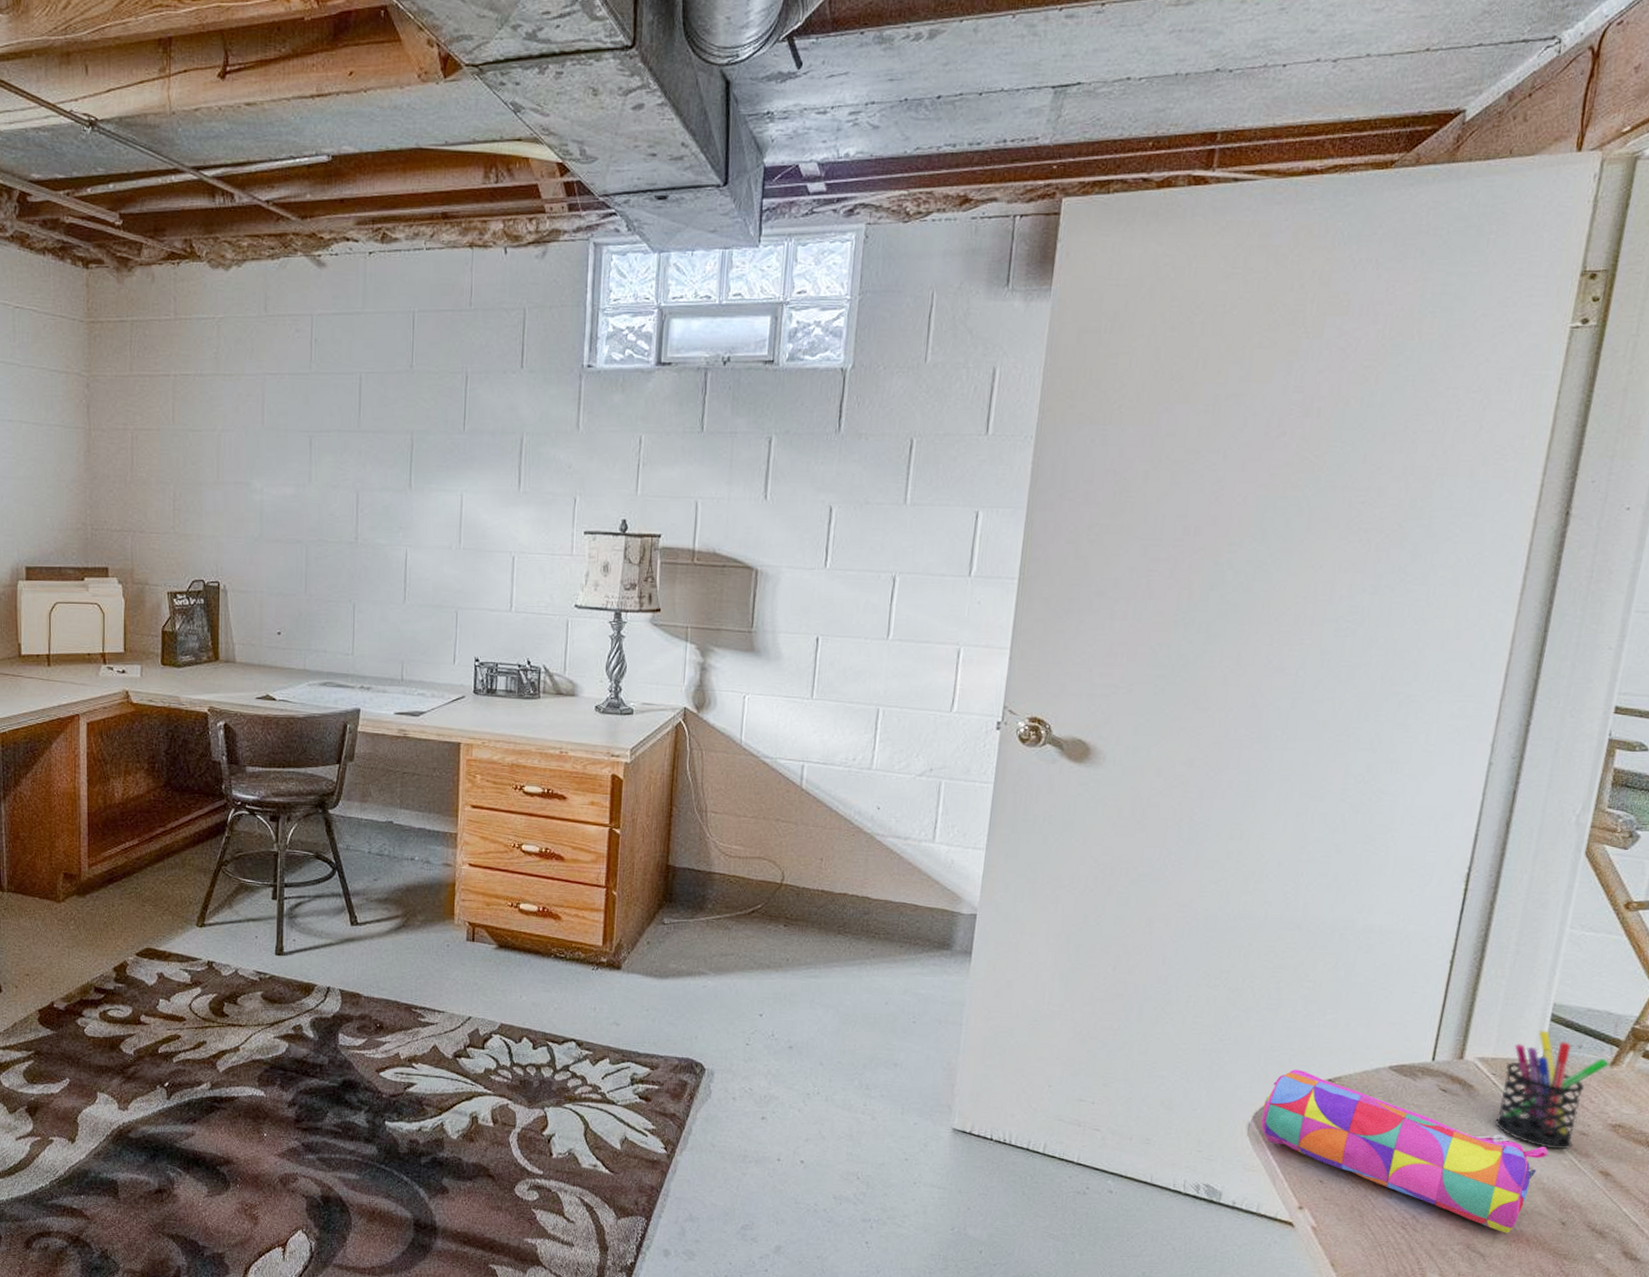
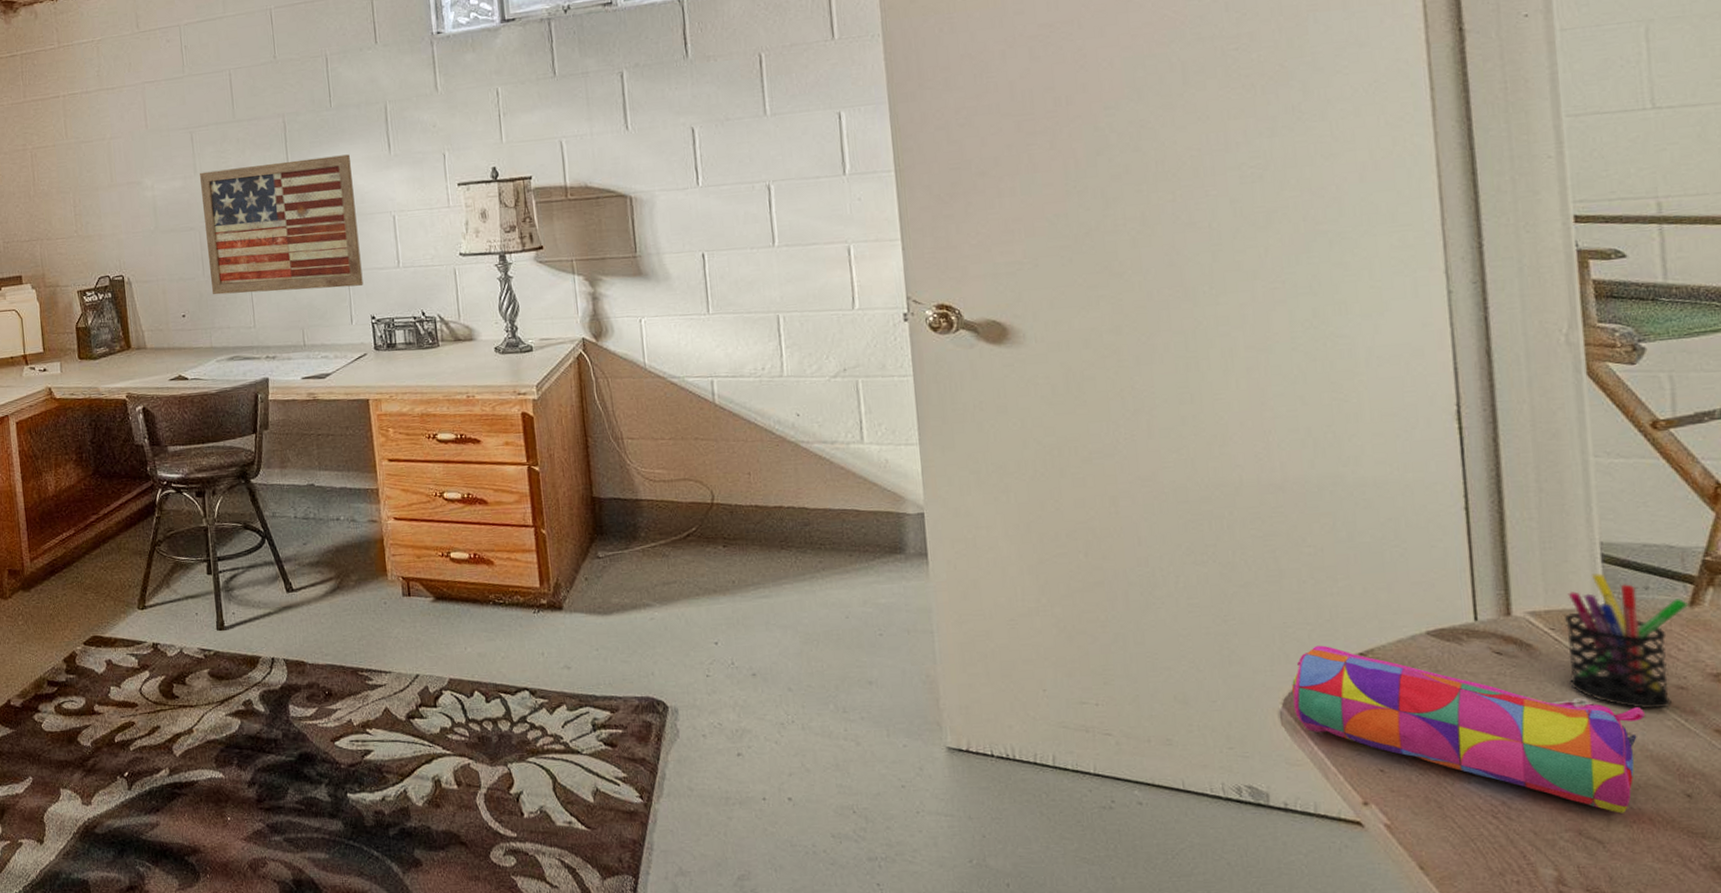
wall art: none [312,482,477,625] -> present [200,154,364,295]

